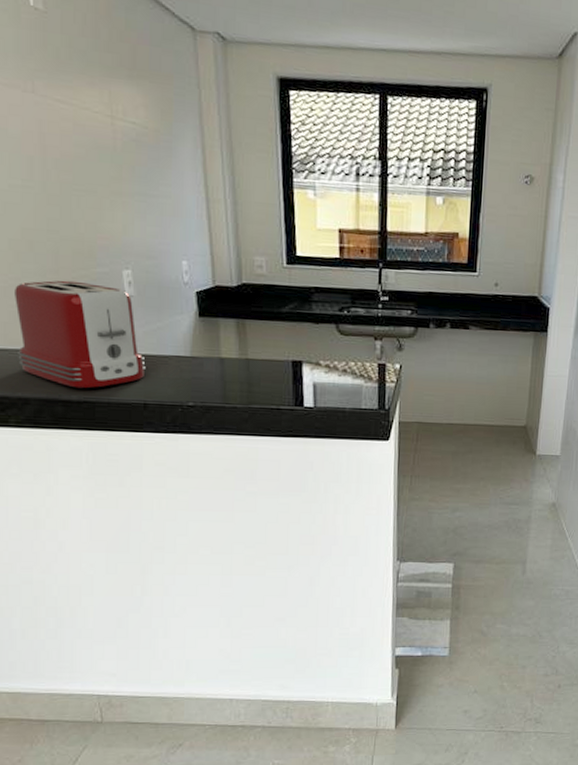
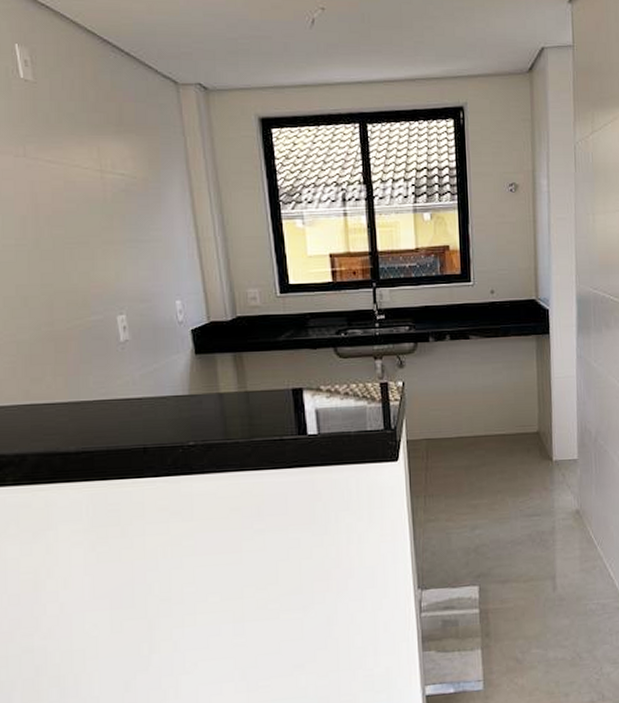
toaster: present [15,280,146,389] -> none [10,331,144,439]

